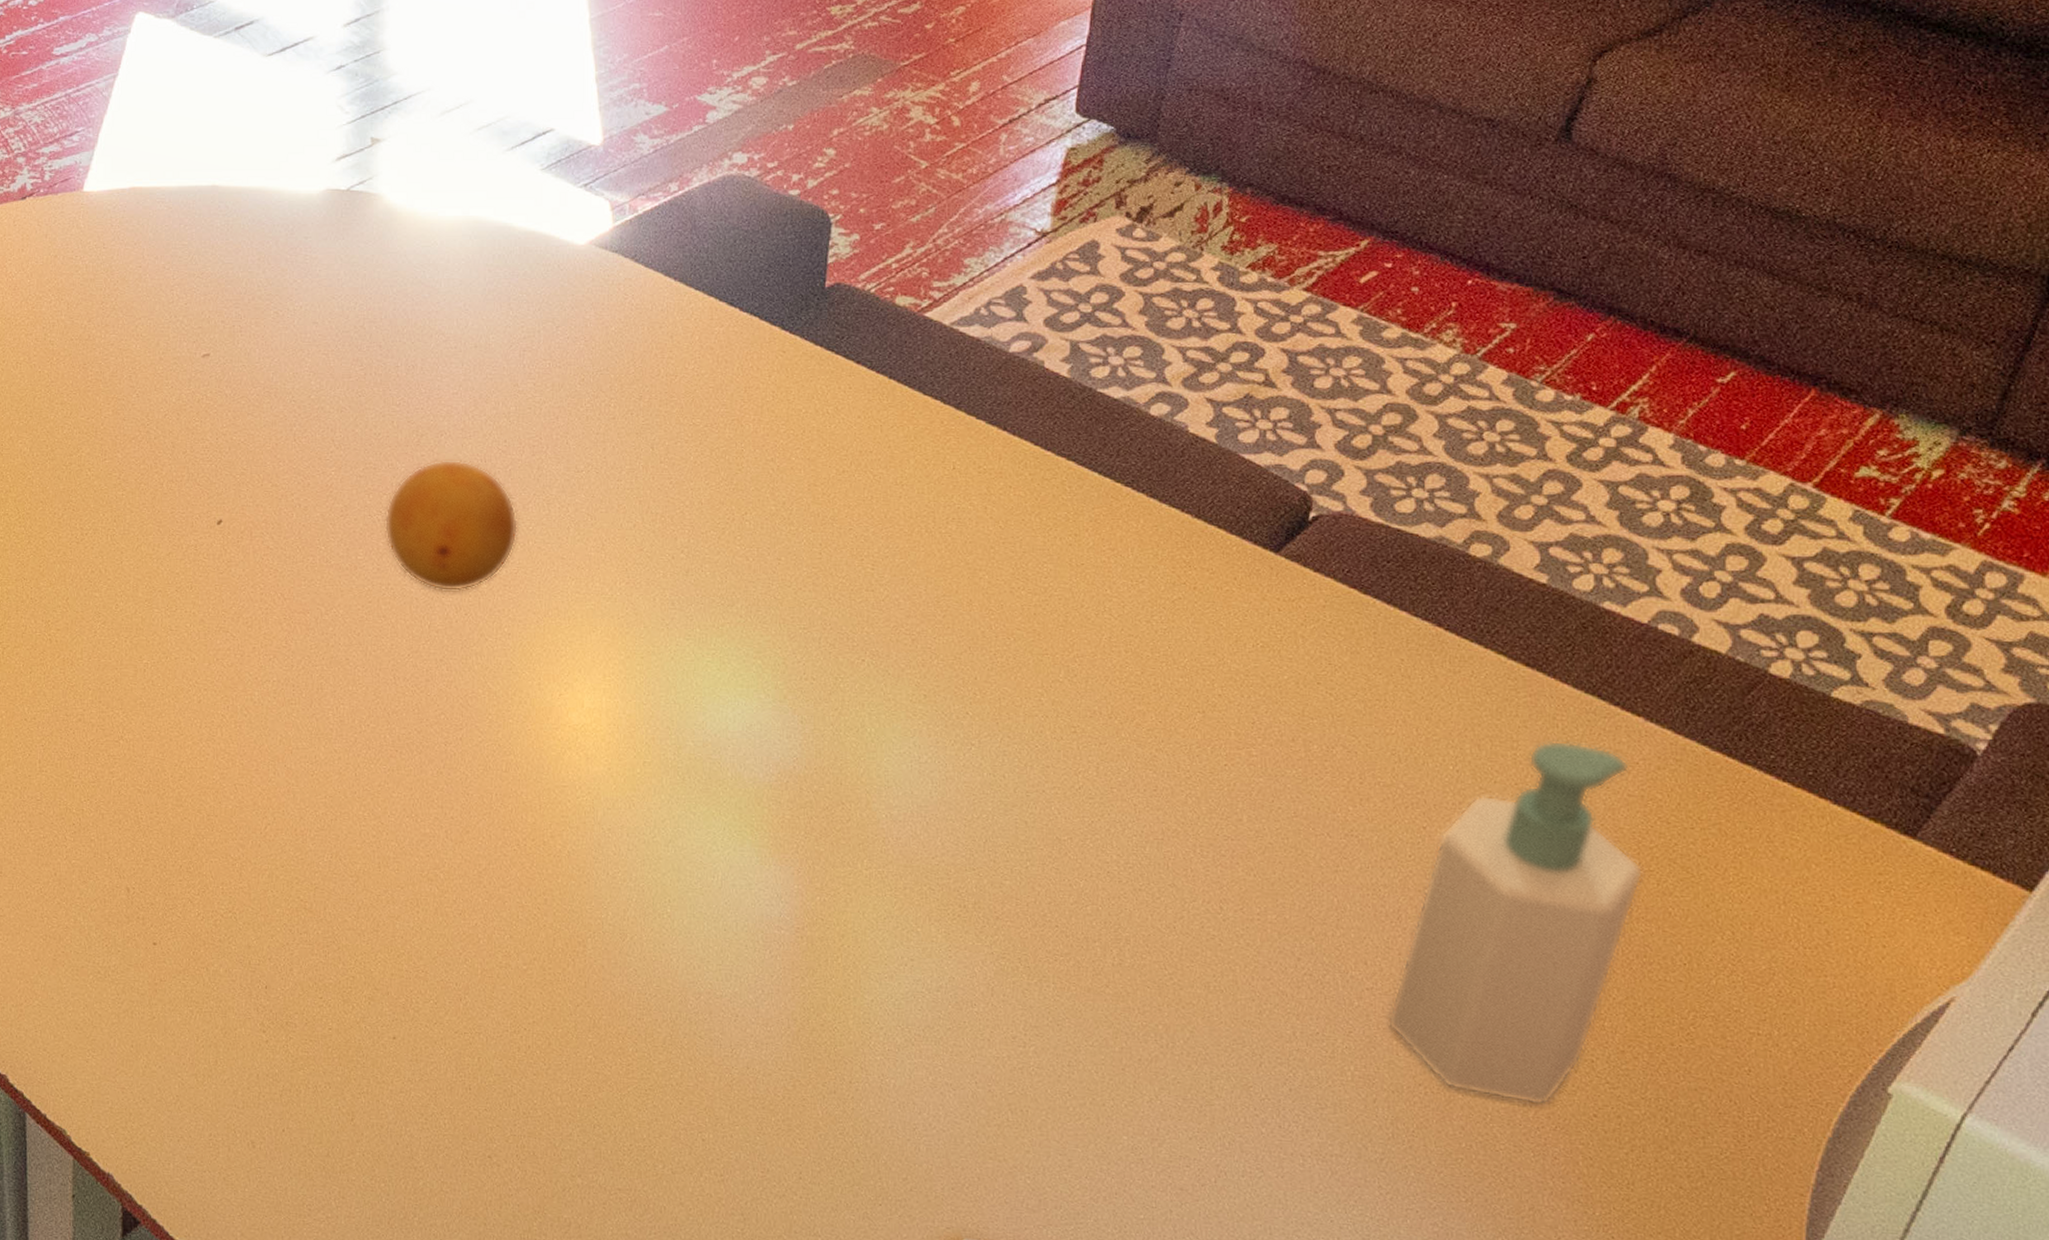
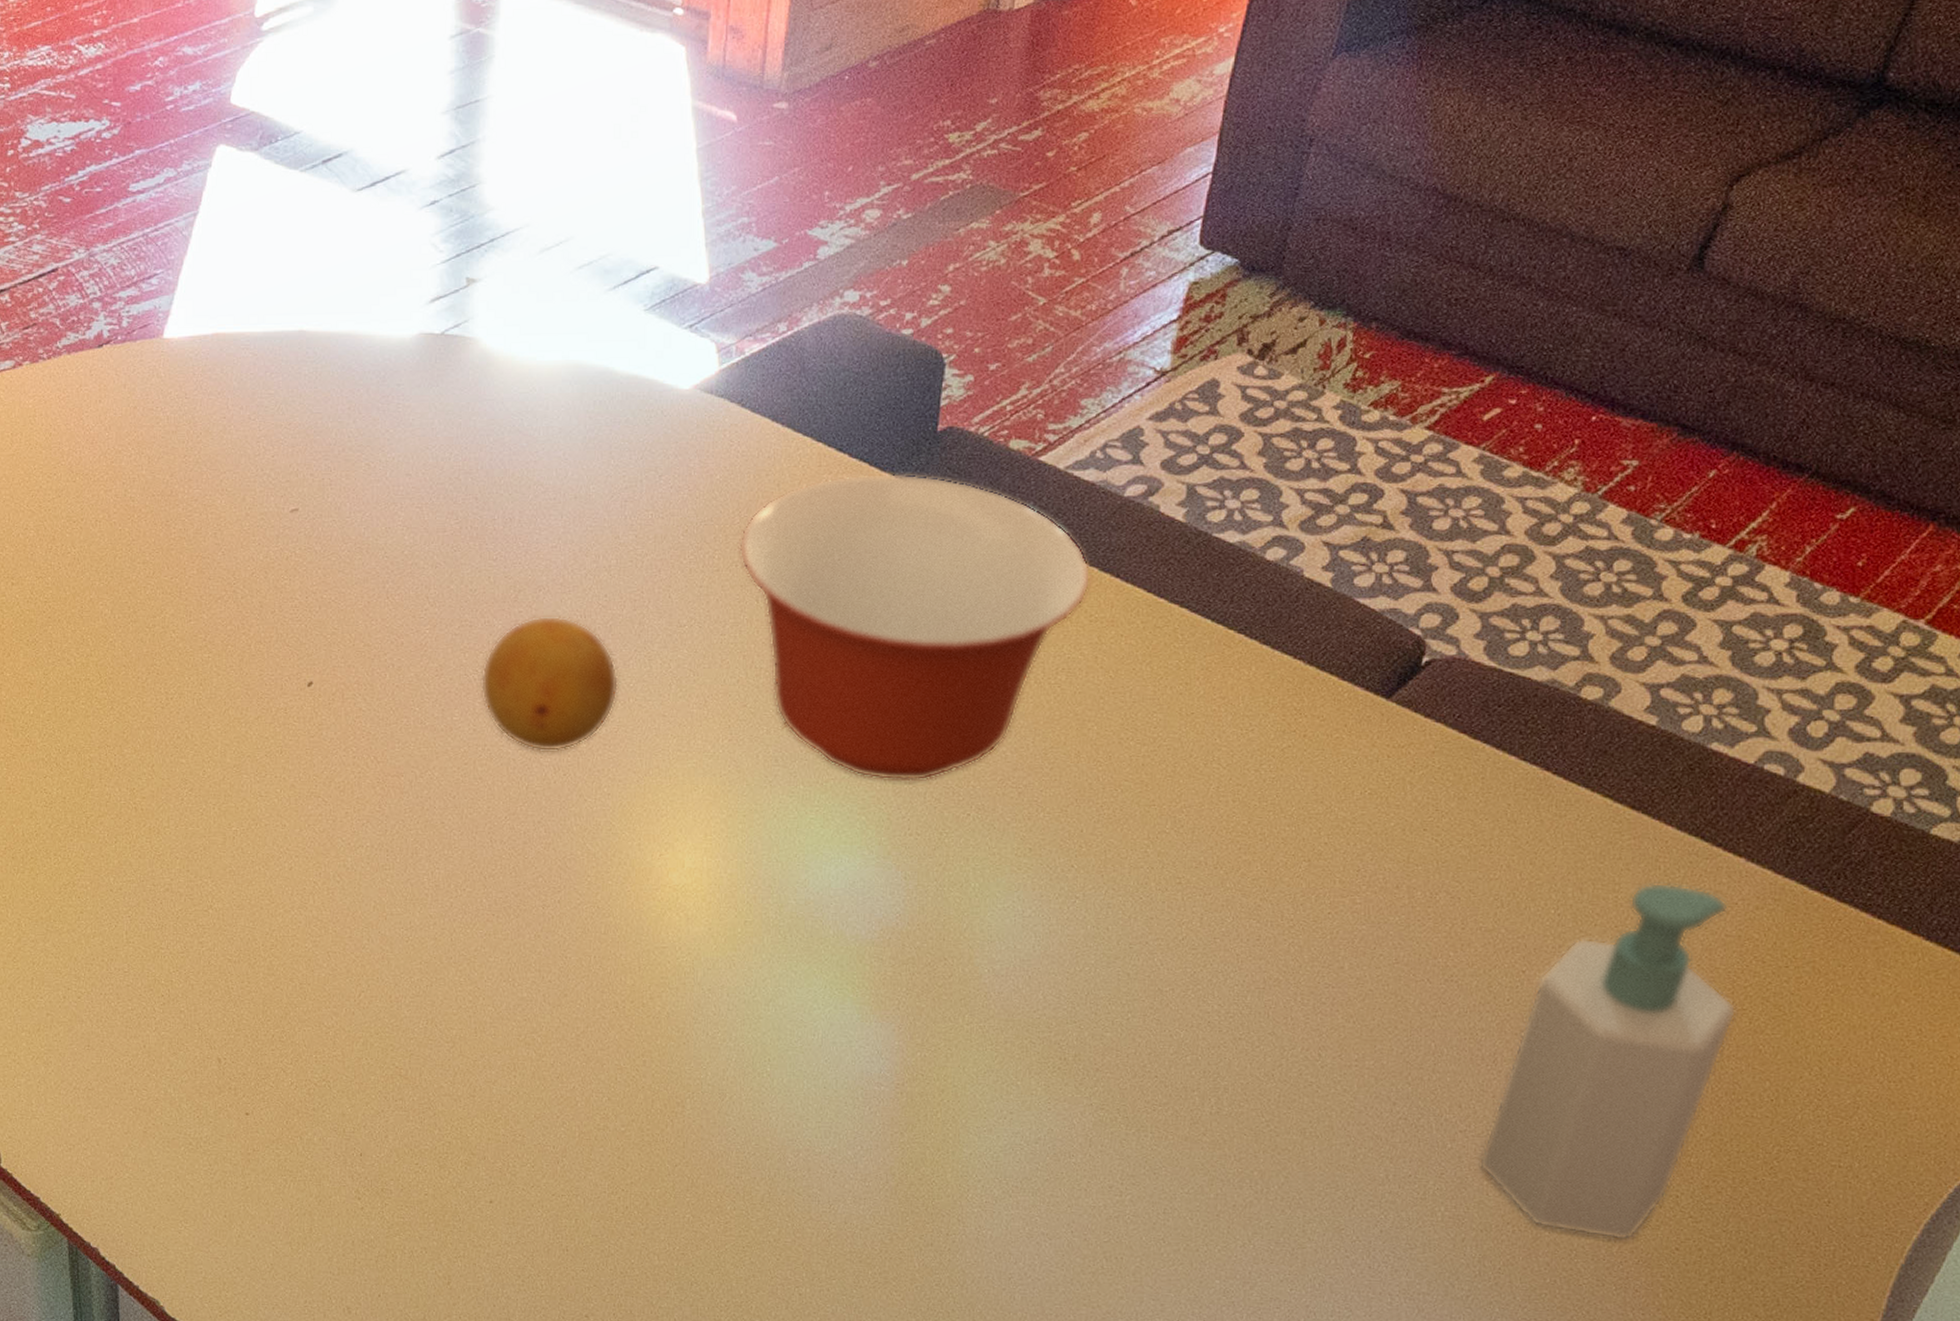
mixing bowl: none [633,327,979,626] -> present [738,473,1091,781]

